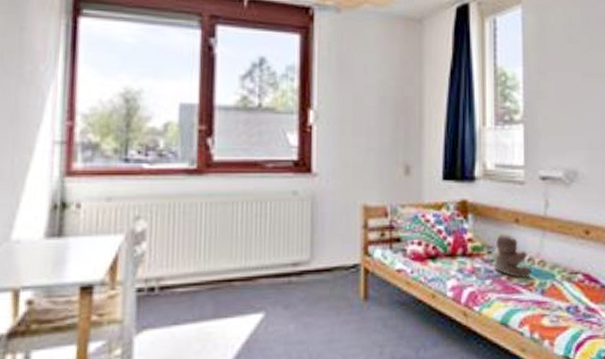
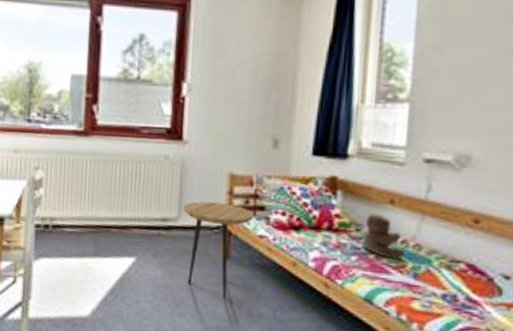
side table: none [316,239,391,346] -> present [184,201,254,299]

